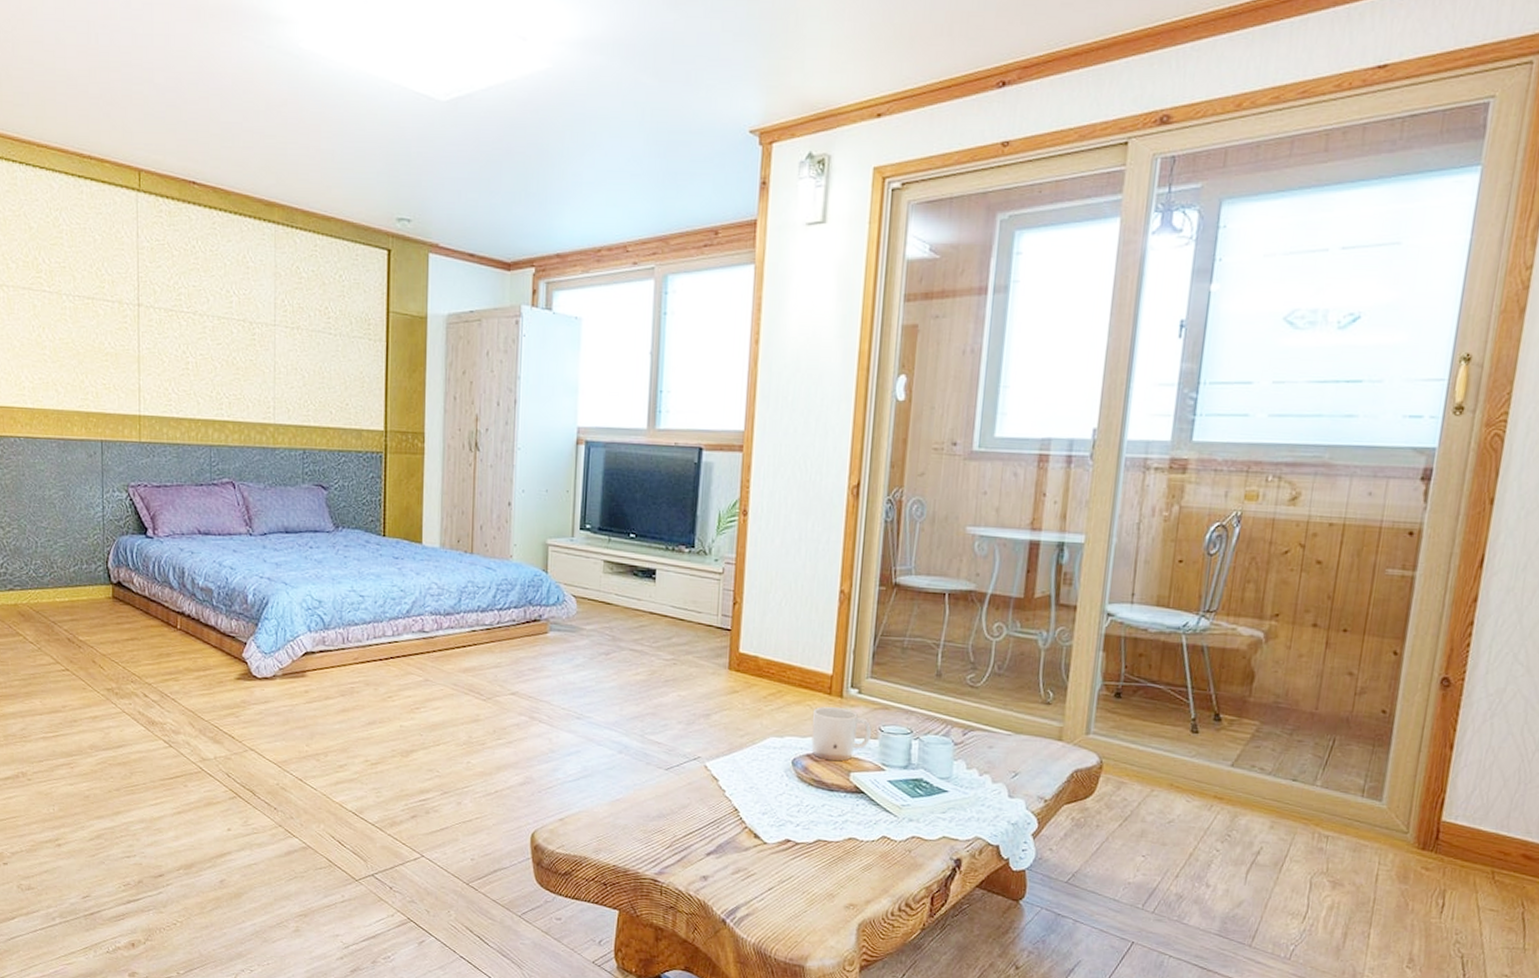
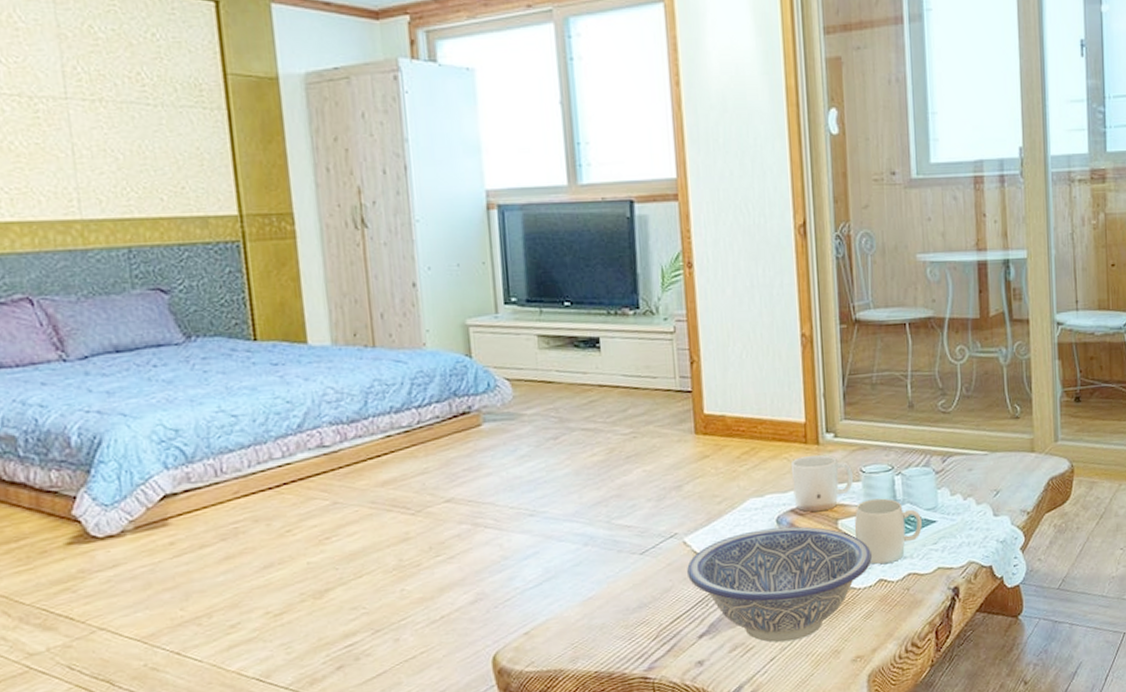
decorative bowl: none [704,767,880,876] -> present [687,526,873,643]
mug: none [864,758,934,823] -> present [854,498,922,564]

